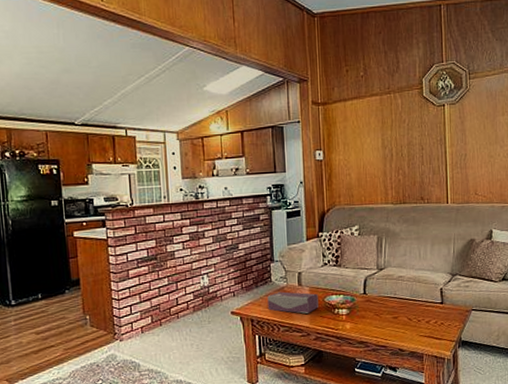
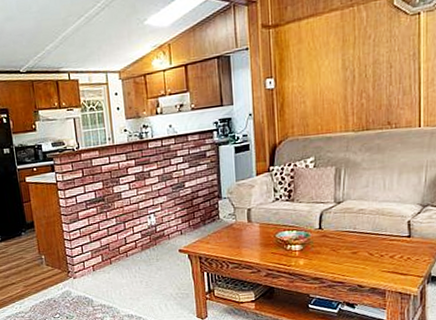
tissue box: present [267,291,319,314] -> none [215,228,269,250]

